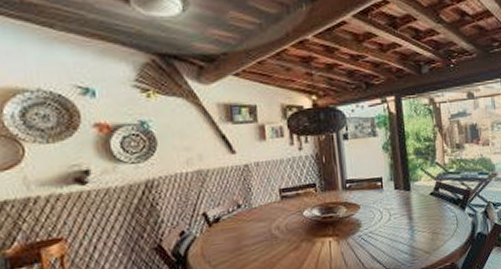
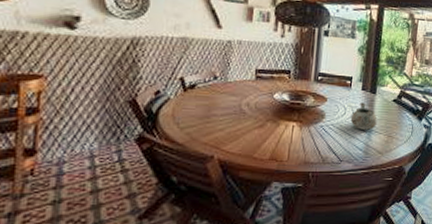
bowl: none [388,202,418,232] -> present [350,102,378,130]

